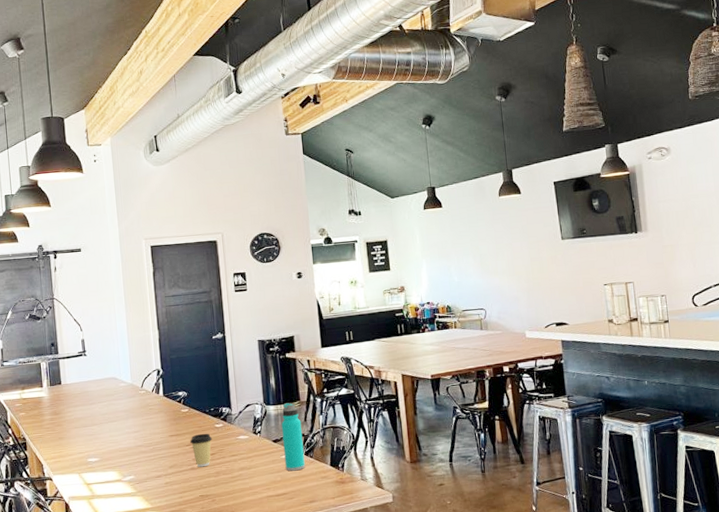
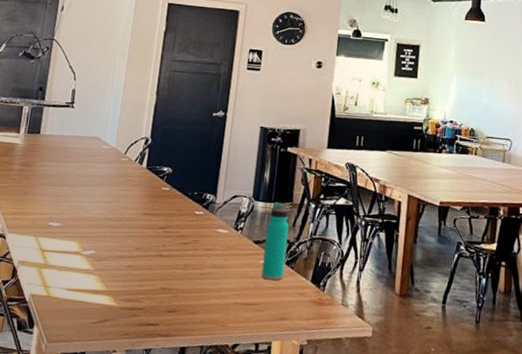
coffee cup: present [190,433,212,467] -> none [164,217,189,256]

